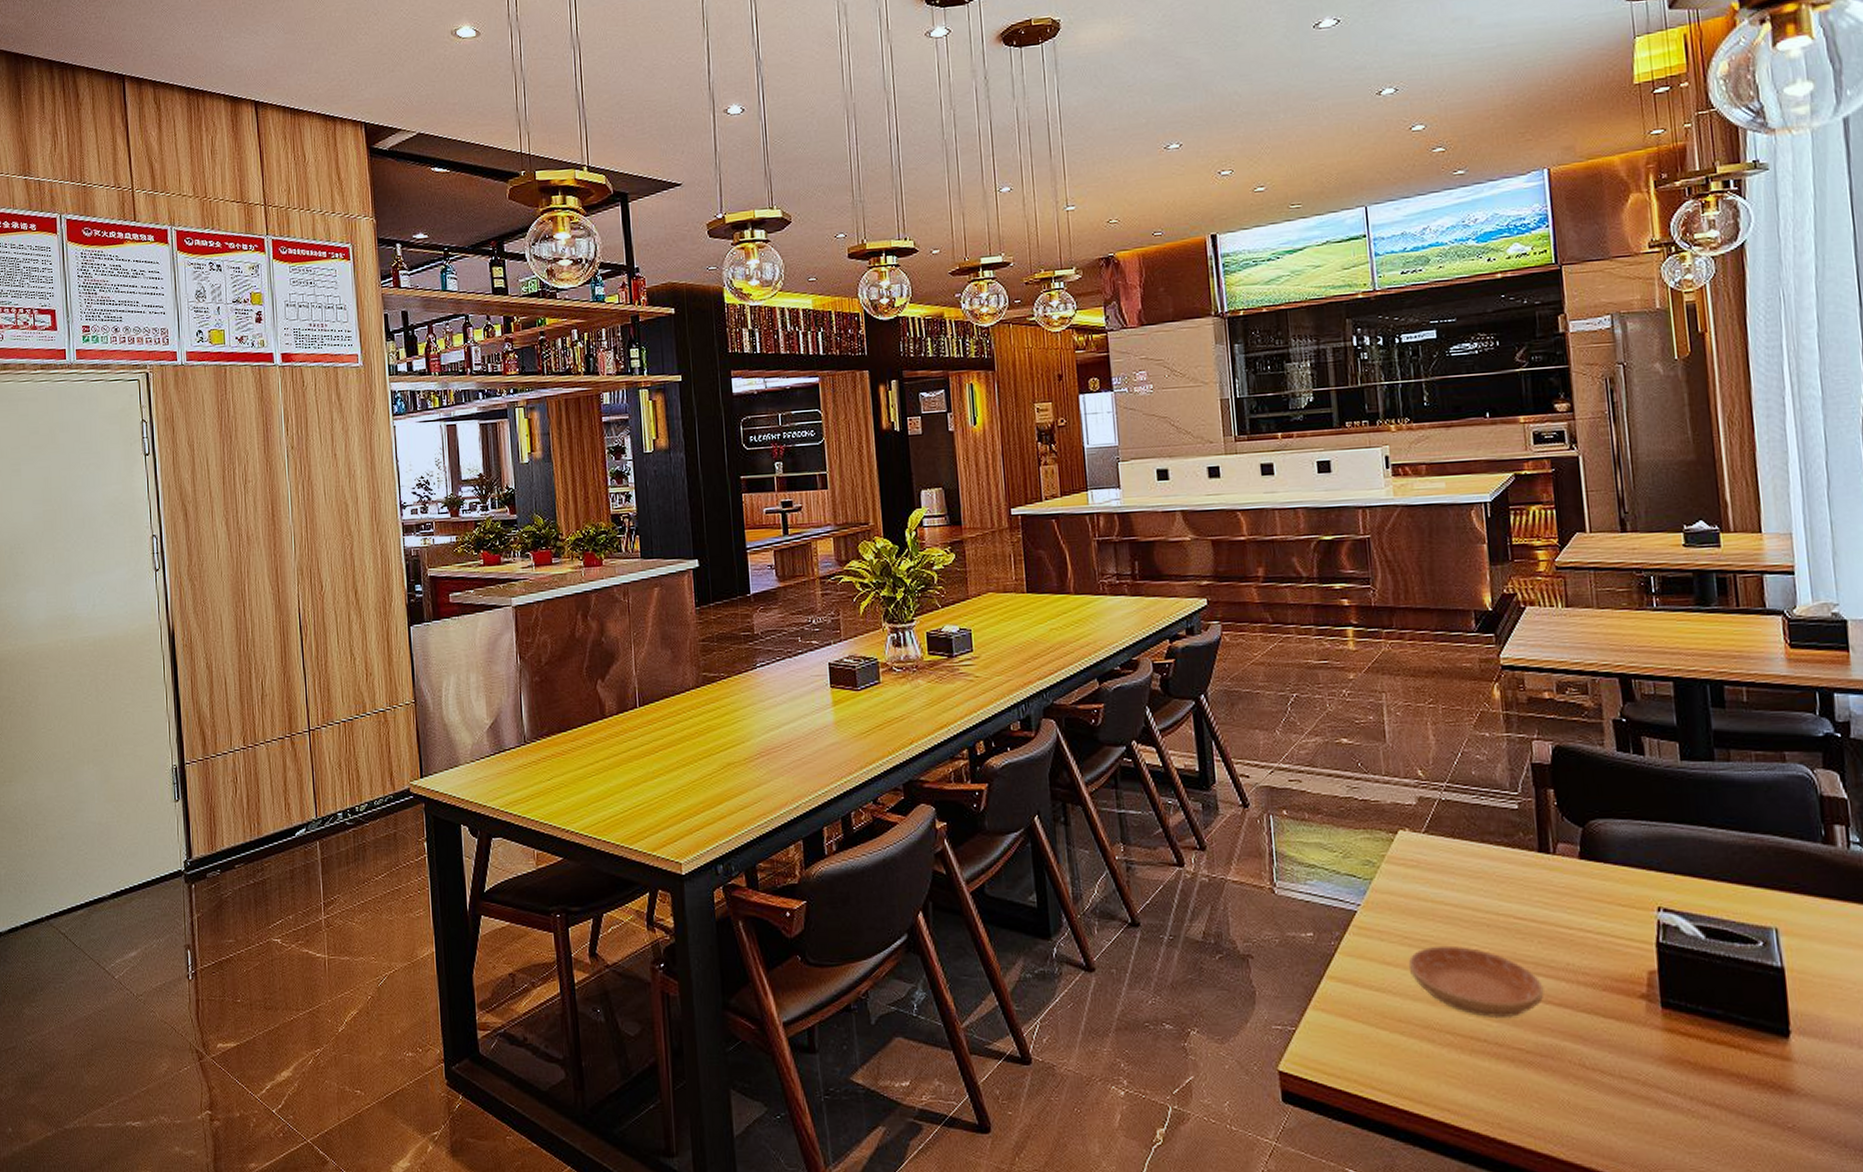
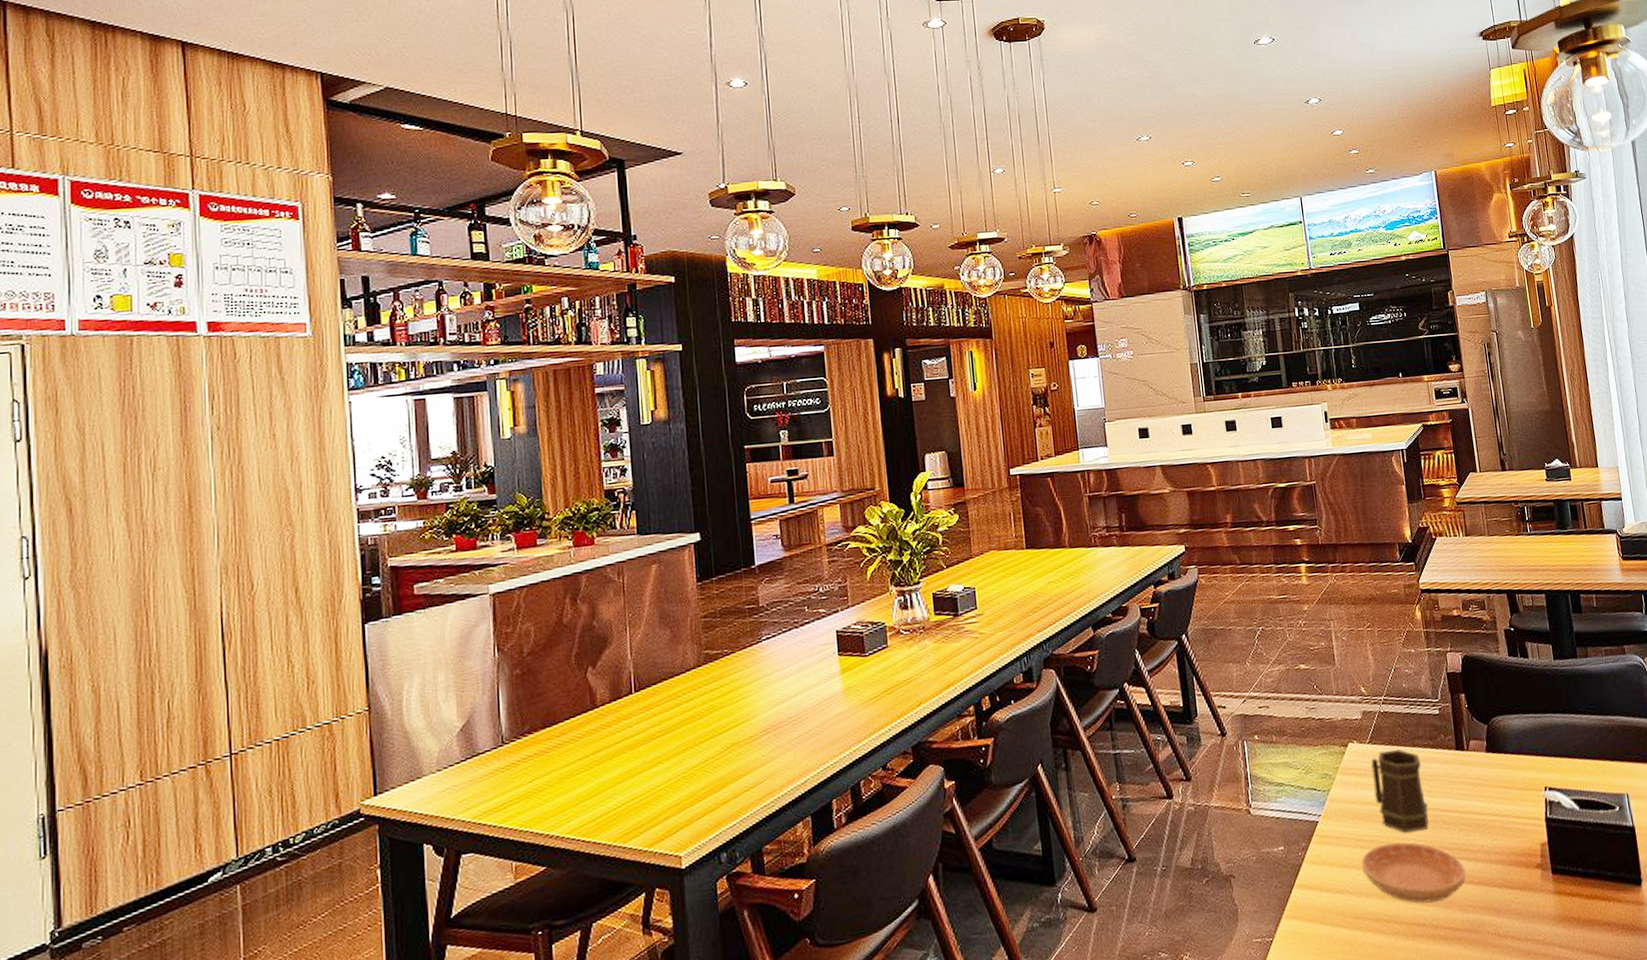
mug: none [1425,843,1498,937] -> present [1370,749,1429,833]

